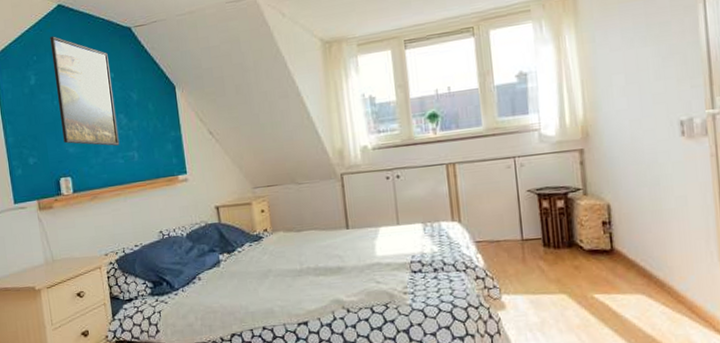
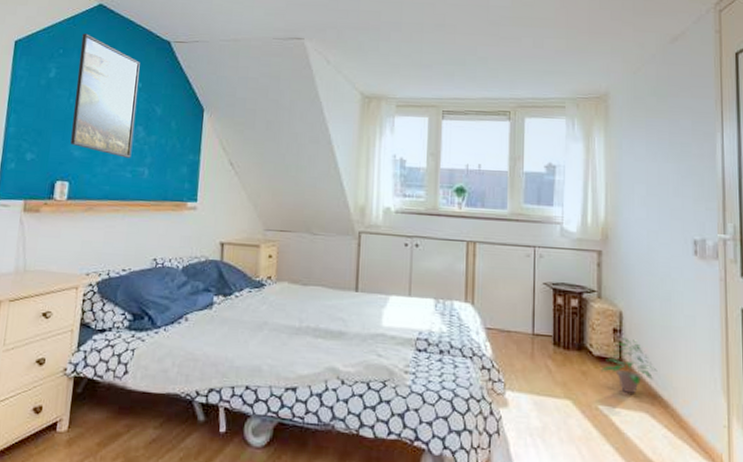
potted plant: none [594,228,651,279] -> present [601,337,657,393]

